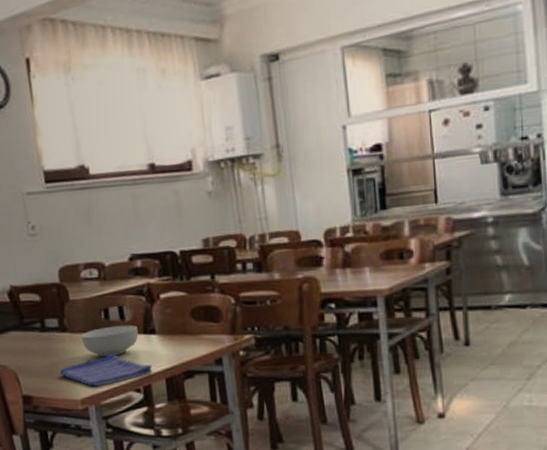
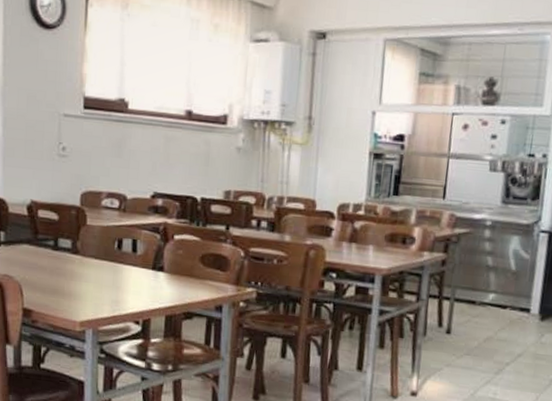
dish towel: present [60,353,152,386] -> none [64,282,154,312]
cereal bowl: present [81,325,139,356] -> none [91,256,147,286]

